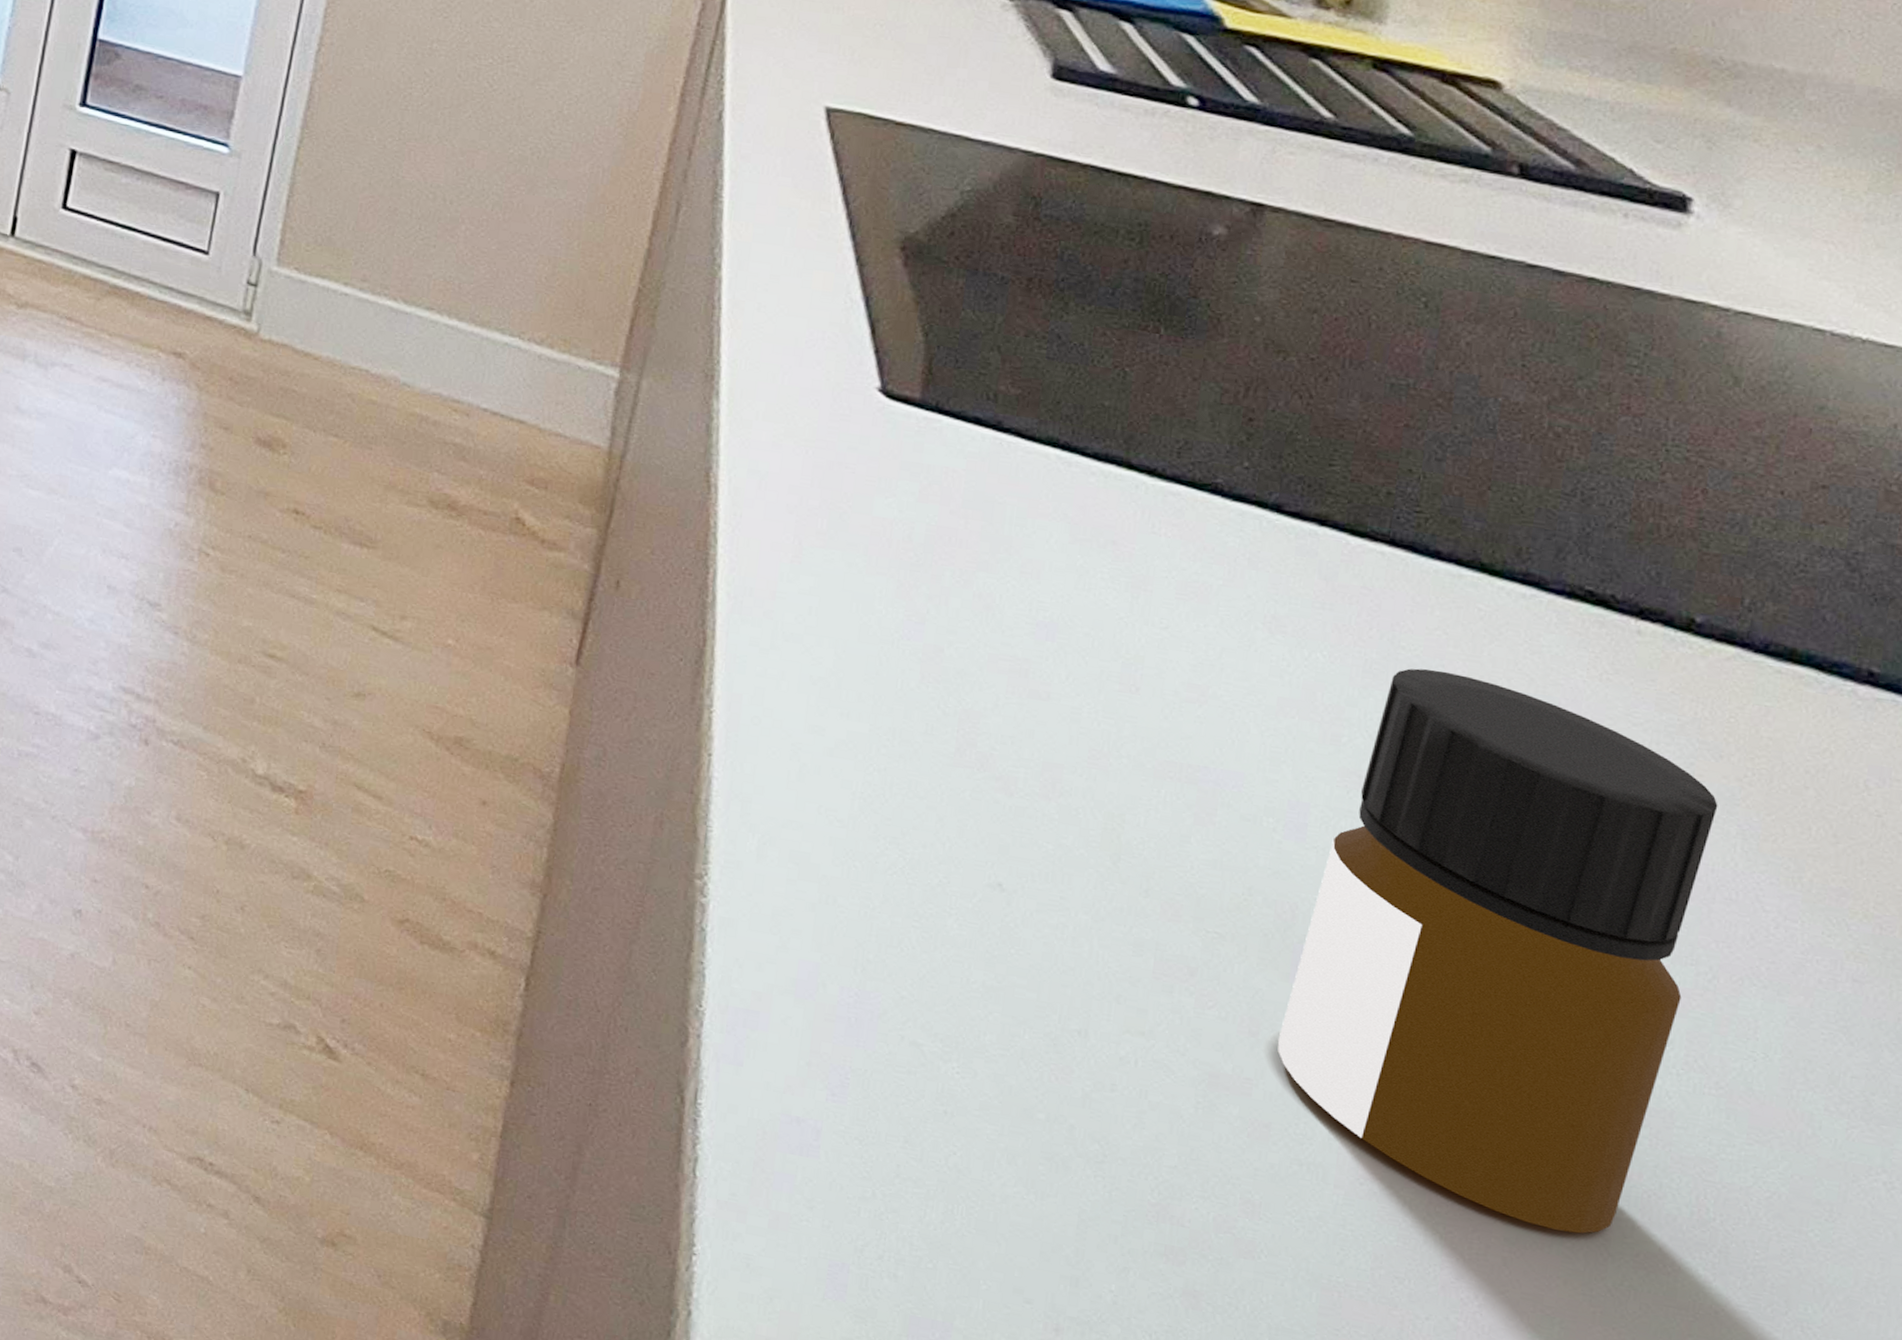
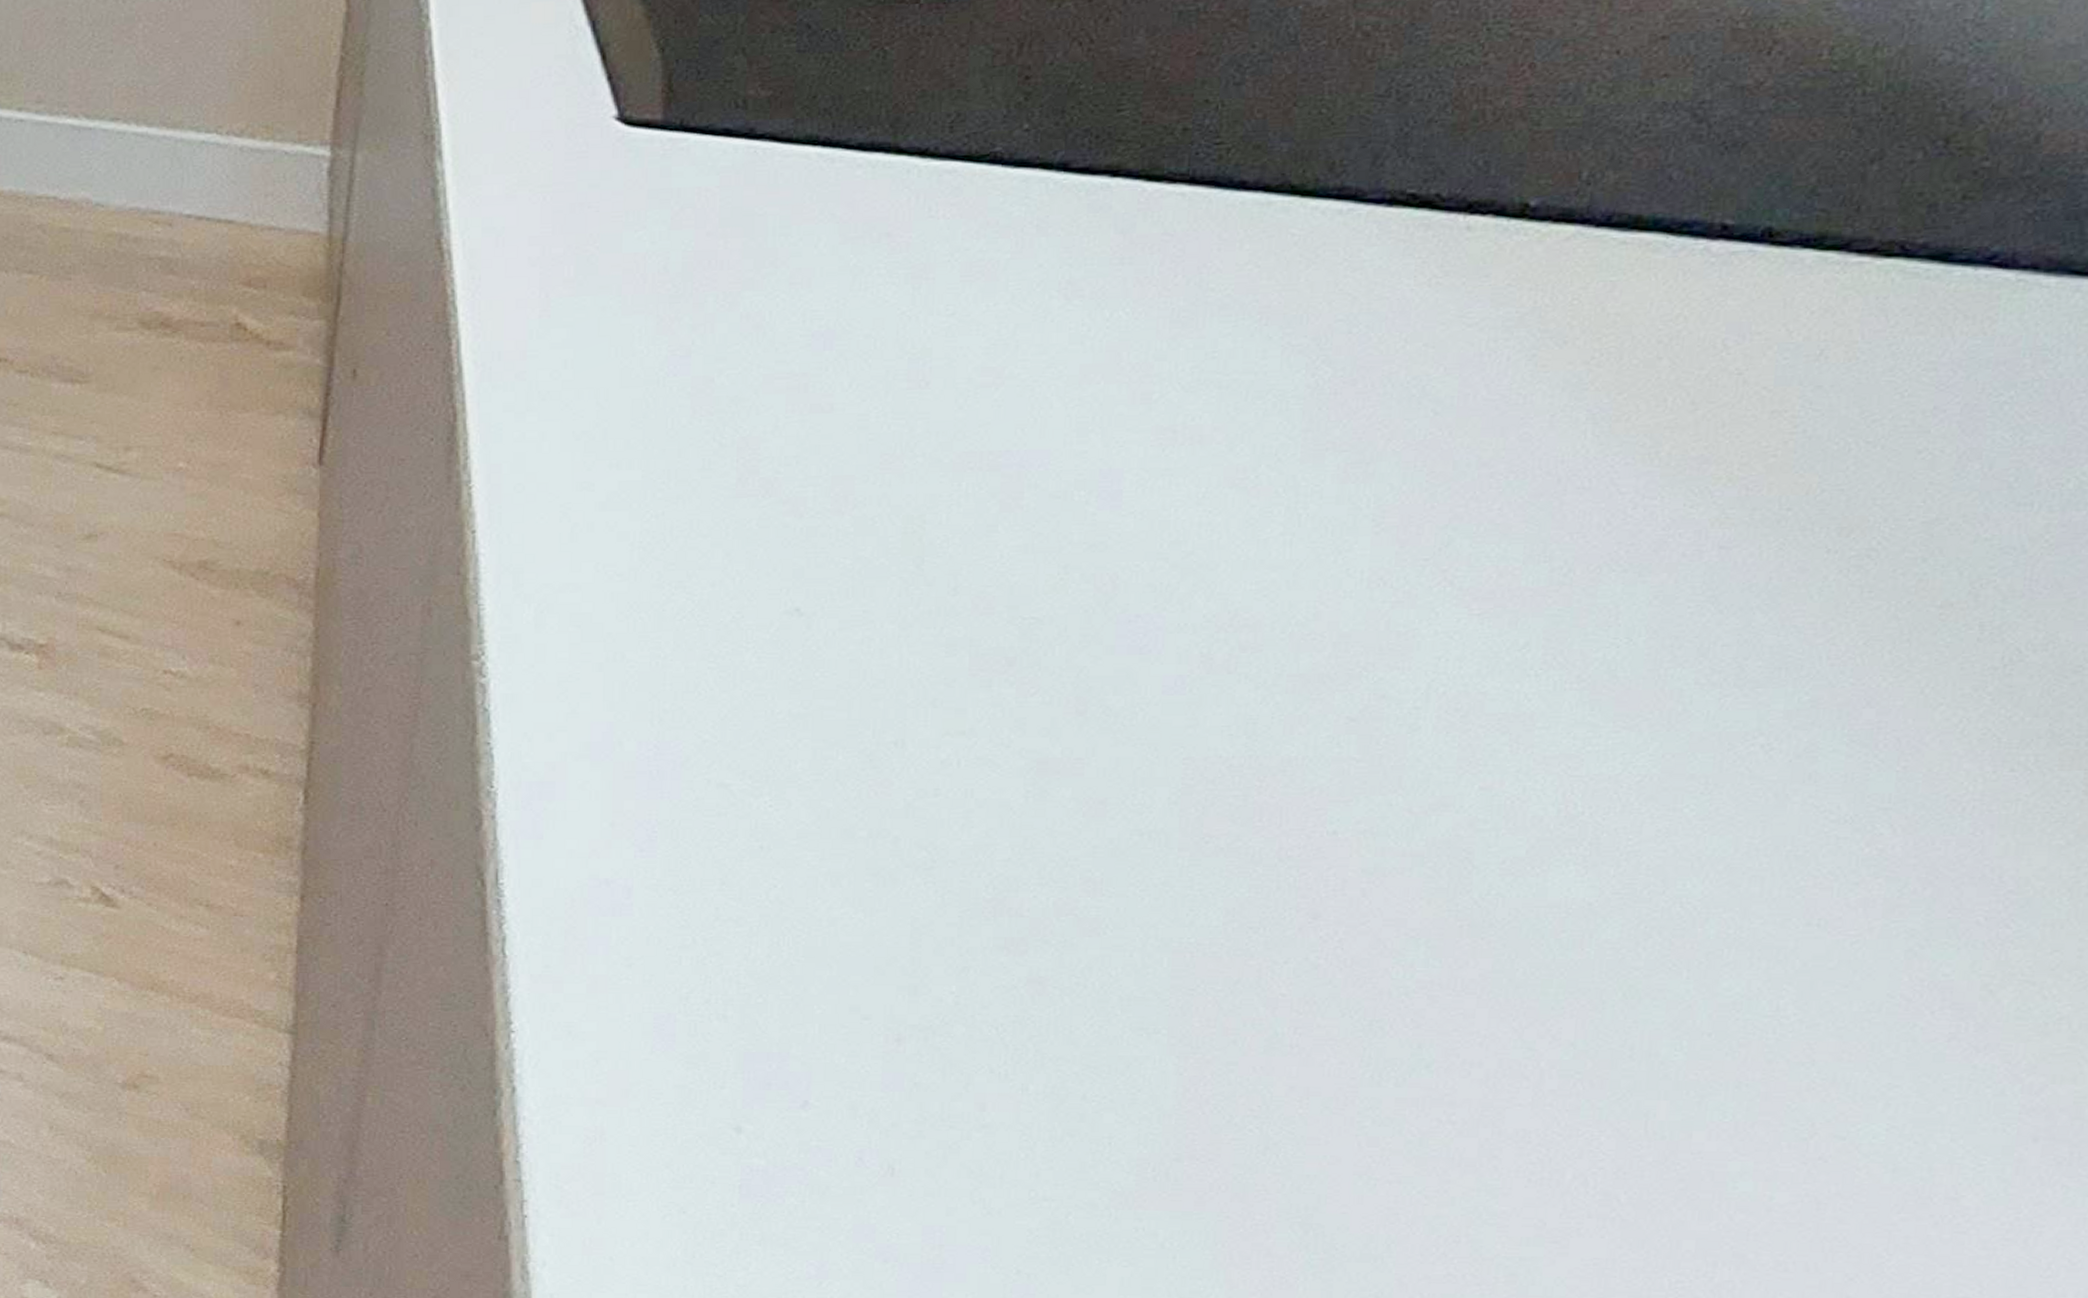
bottle: present [1277,668,1718,1234] -> none [1107,306,1565,852]

